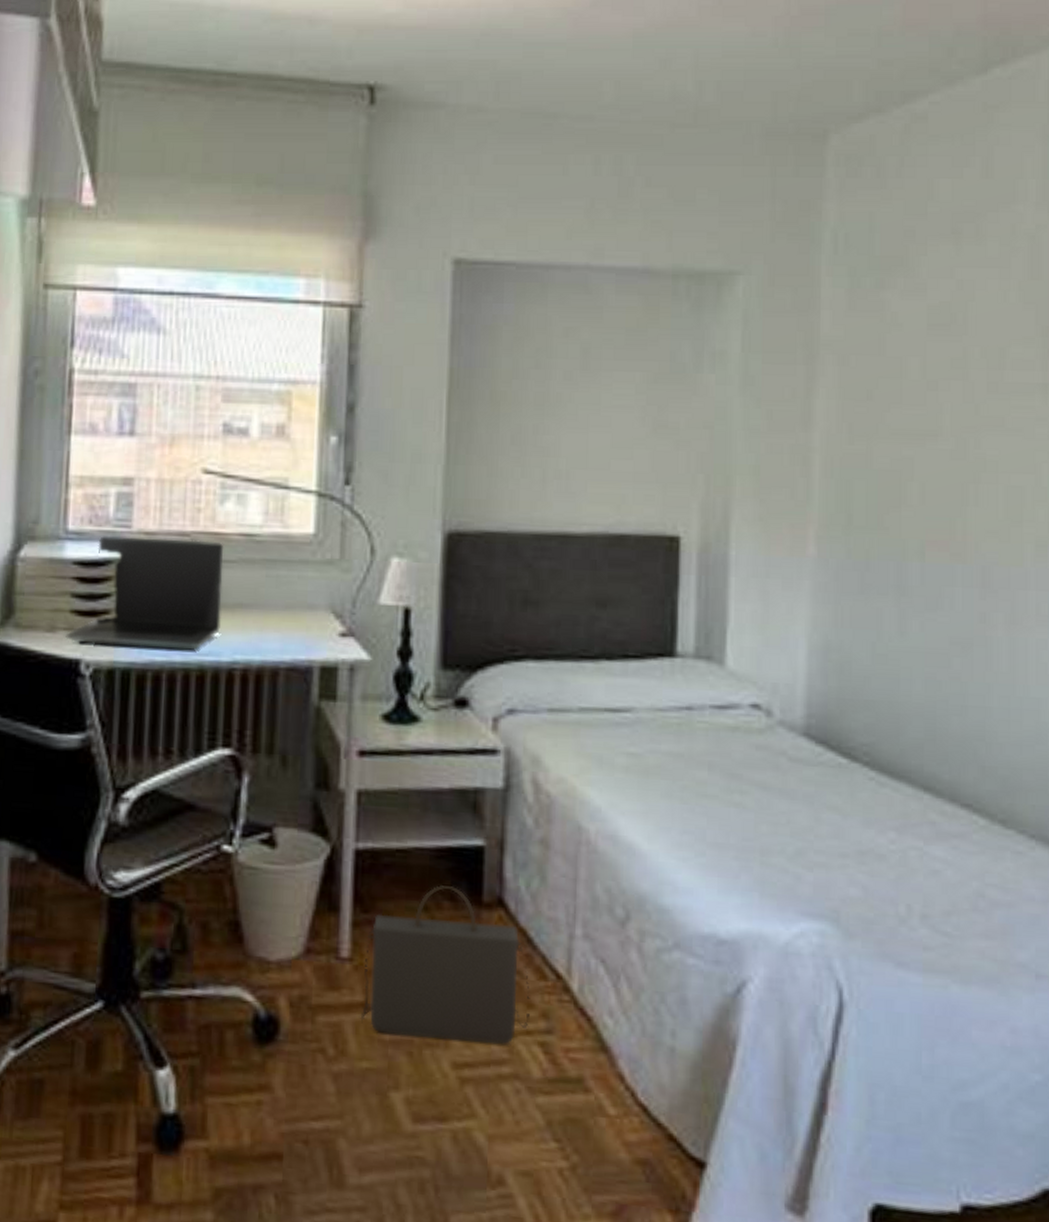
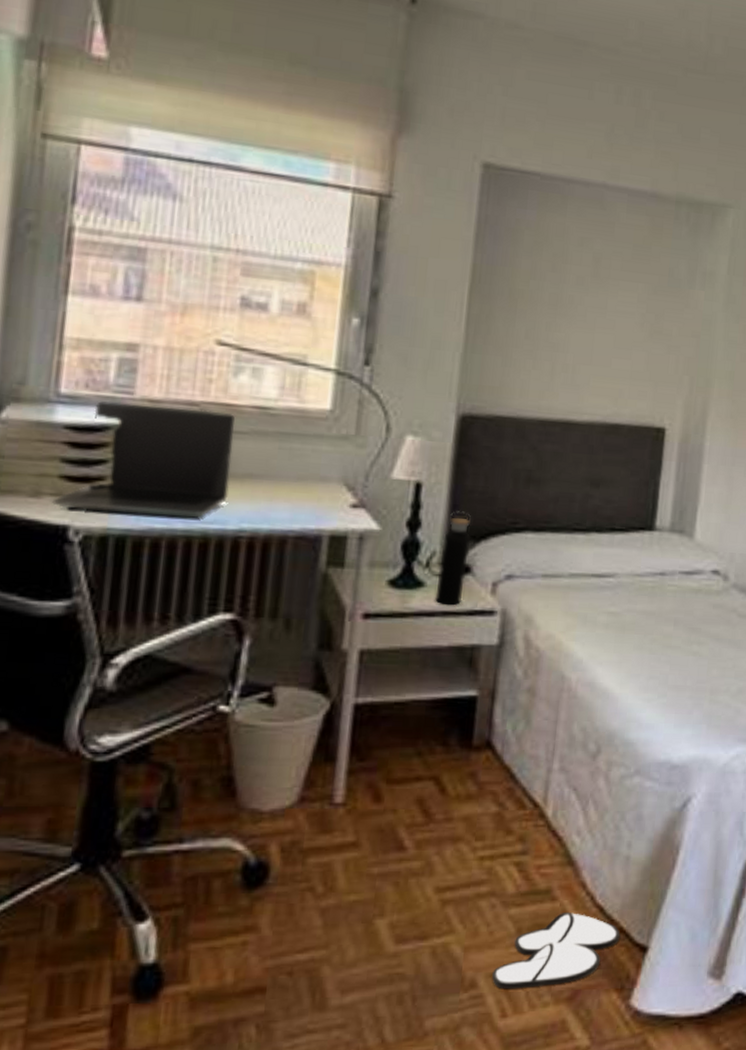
shopping bag: present [360,885,530,1044] -> none [350,733,510,868]
water bottle: none [432,638,467,744] -> present [435,511,472,606]
slippers: none [522,1107,670,1195] -> present [492,911,621,989]

